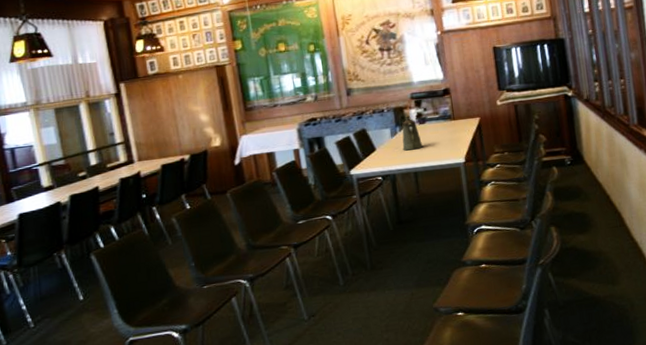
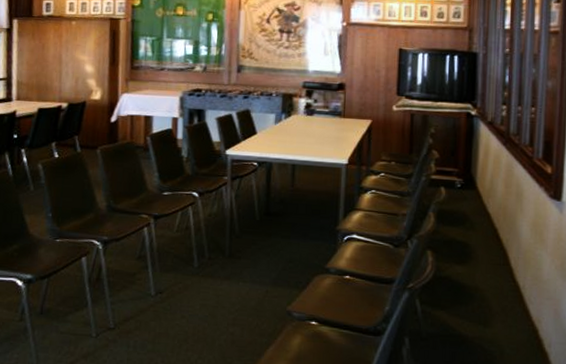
coffee pot: present [402,114,424,151] -> none [284,103,307,141]

